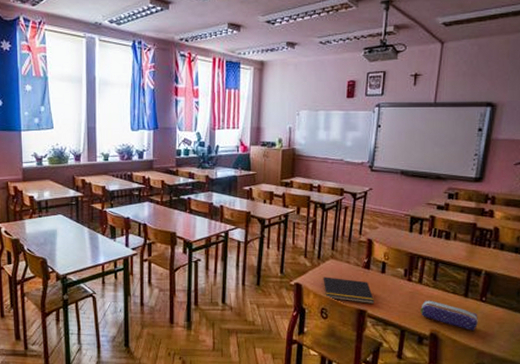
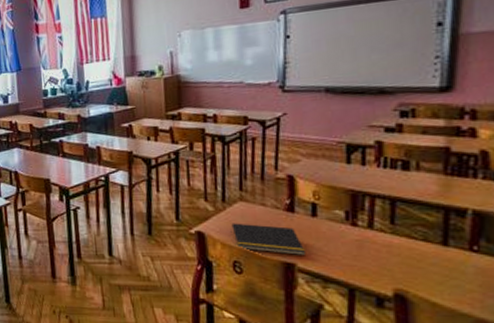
pencil case: present [420,300,478,331] -> none [375,250,470,291]

